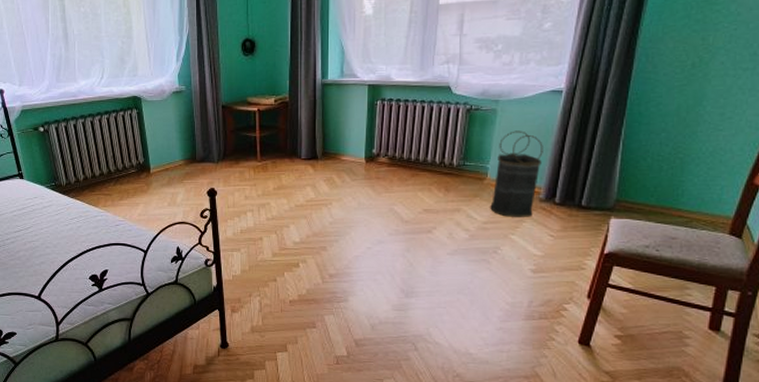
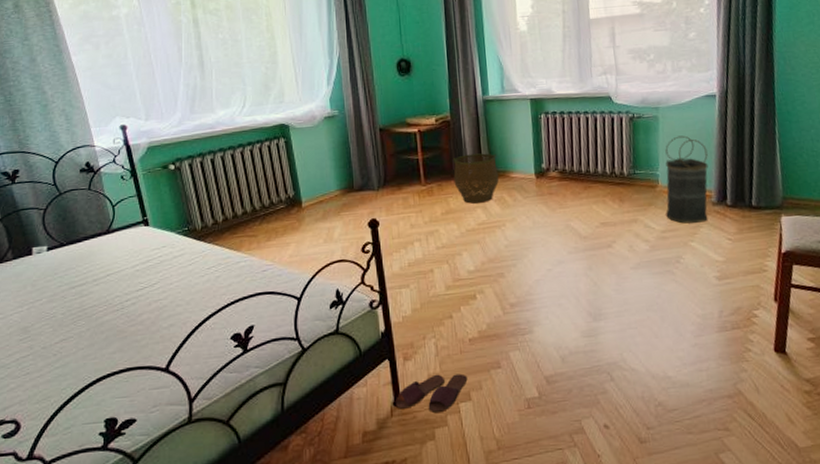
slippers: none [223,326,286,359] -> present [396,373,468,414]
basket: none [287,135,330,182] -> present [452,153,499,204]

